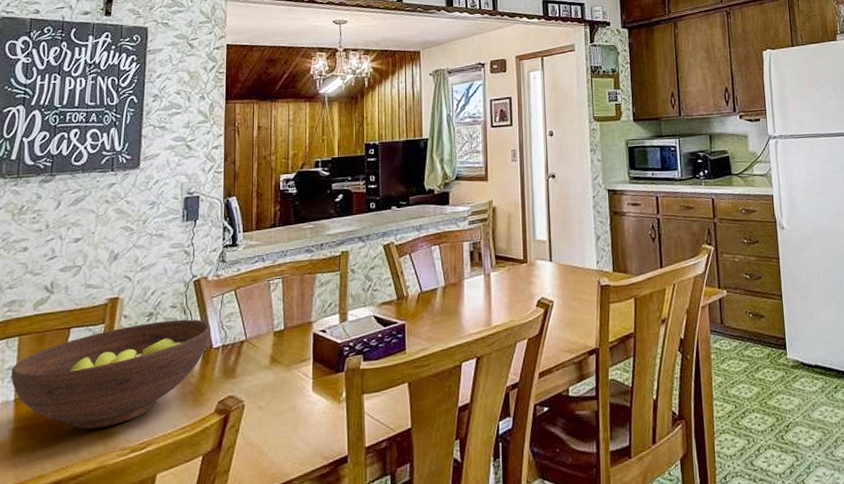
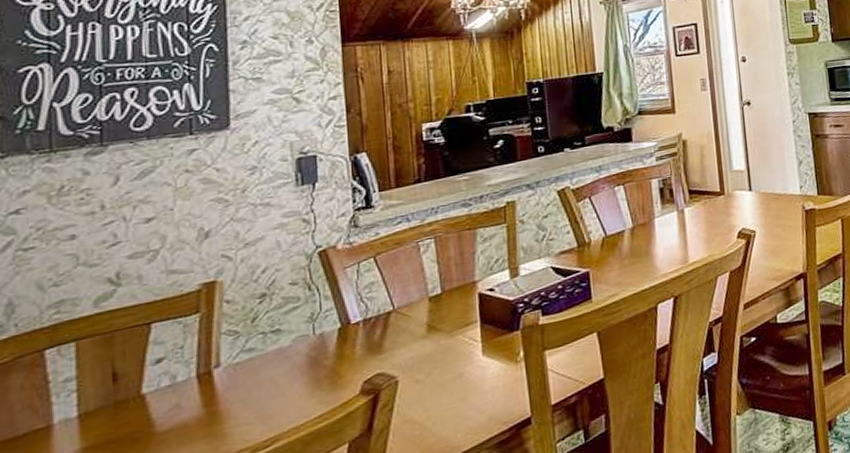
fruit bowl: present [11,319,211,430] -> none [69,294,347,437]

